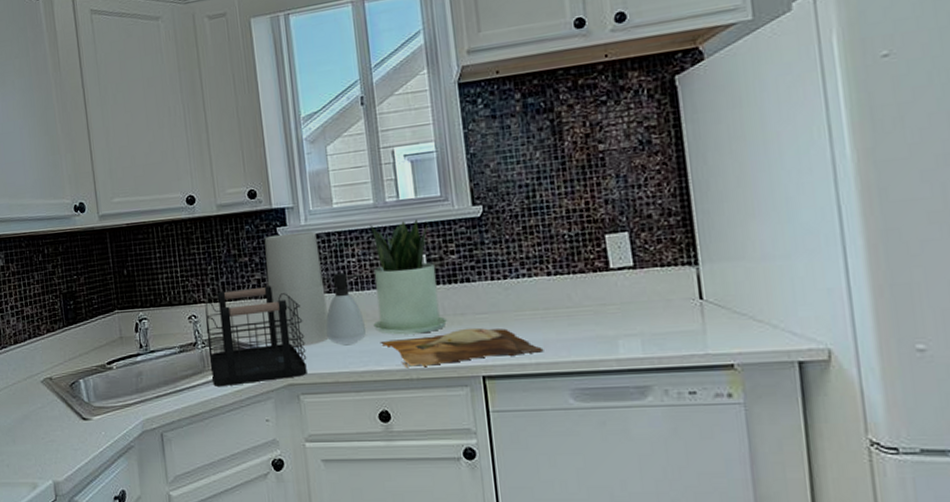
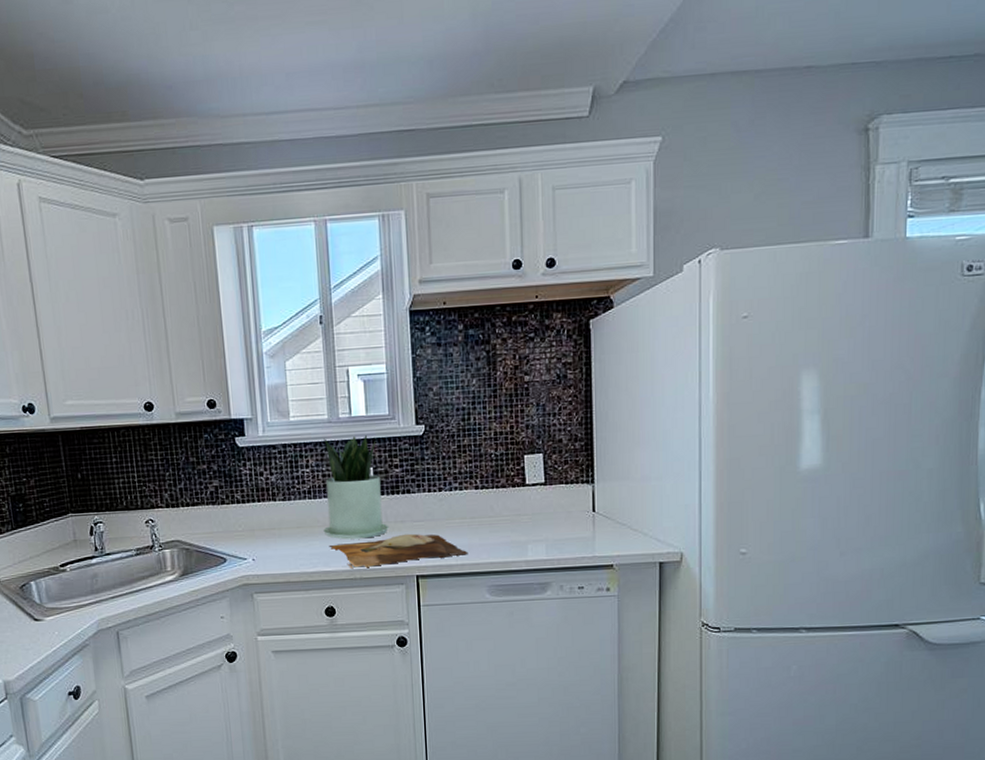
dish rack: present [205,286,307,386] -> none [162,493,261,587]
vase: present [264,231,329,347] -> none [222,442,282,550]
soap dispenser: present [325,272,366,346] -> none [279,482,316,549]

